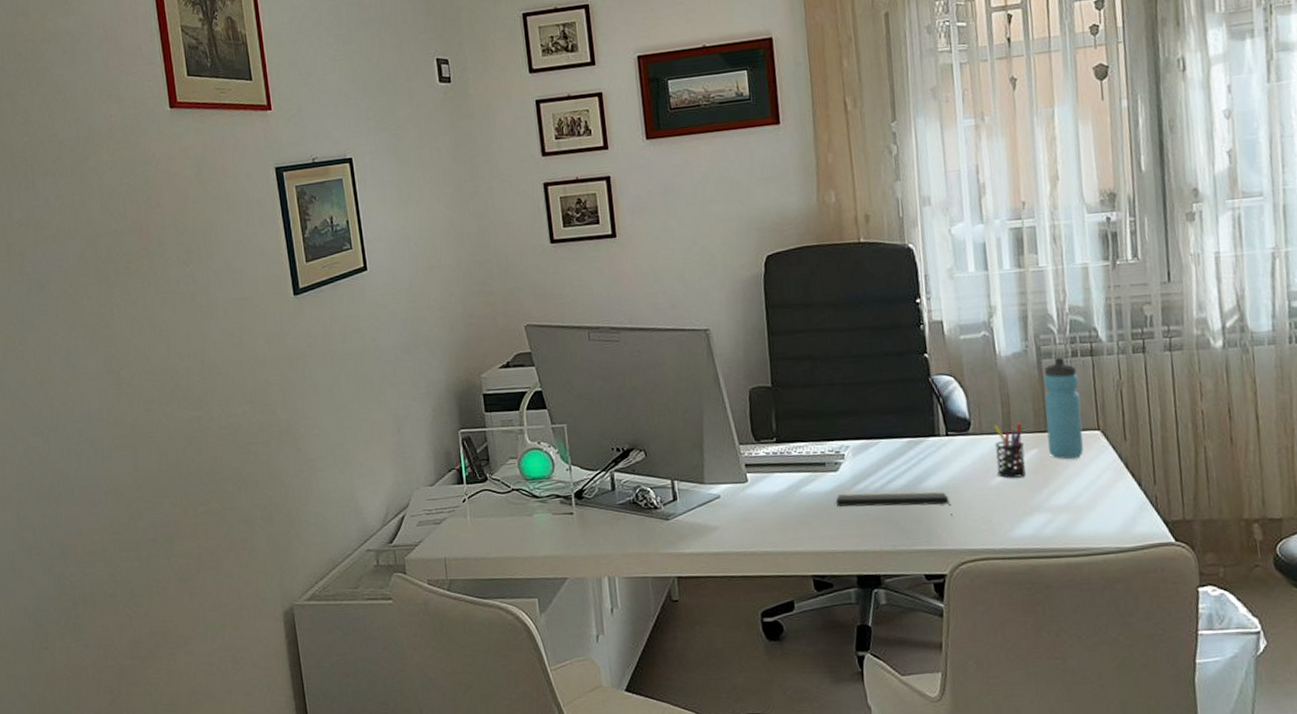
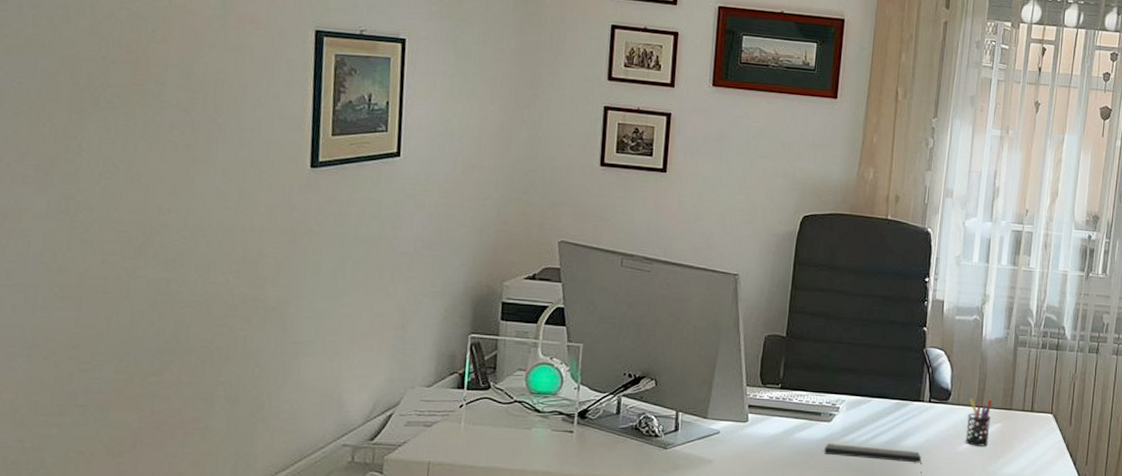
water bottle: present [1043,356,1084,459] -> none [1009,347,1044,435]

